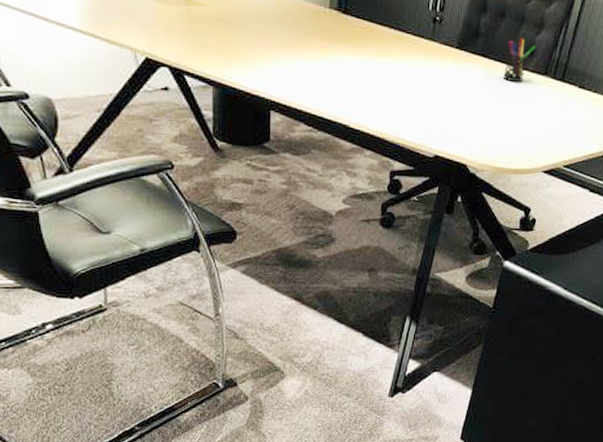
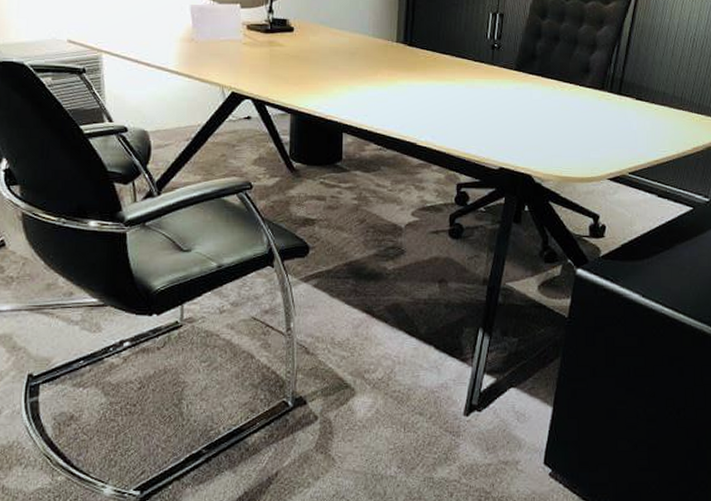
pen holder: present [503,38,536,82] -> none [562,58,590,97]

